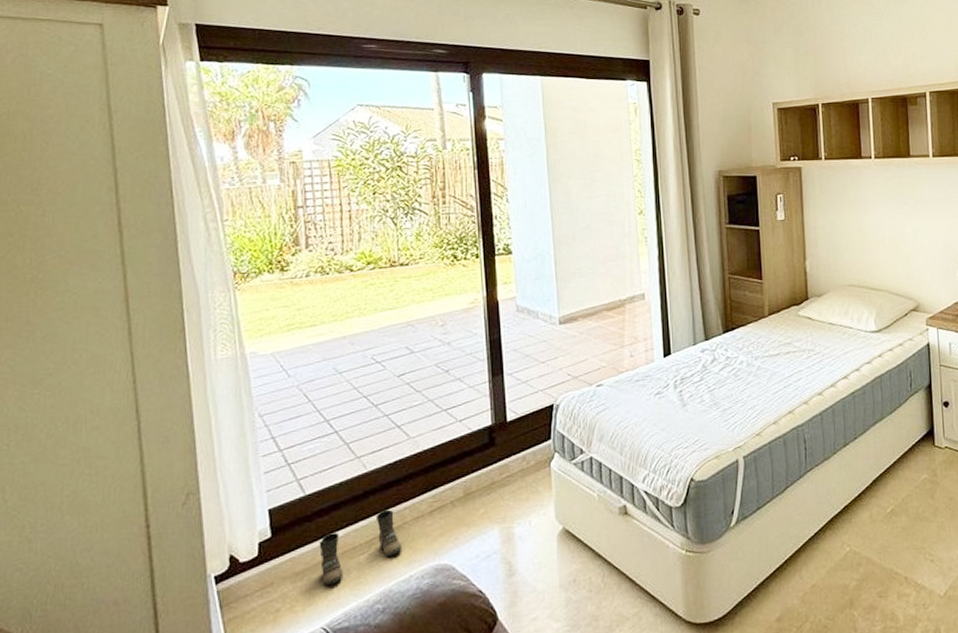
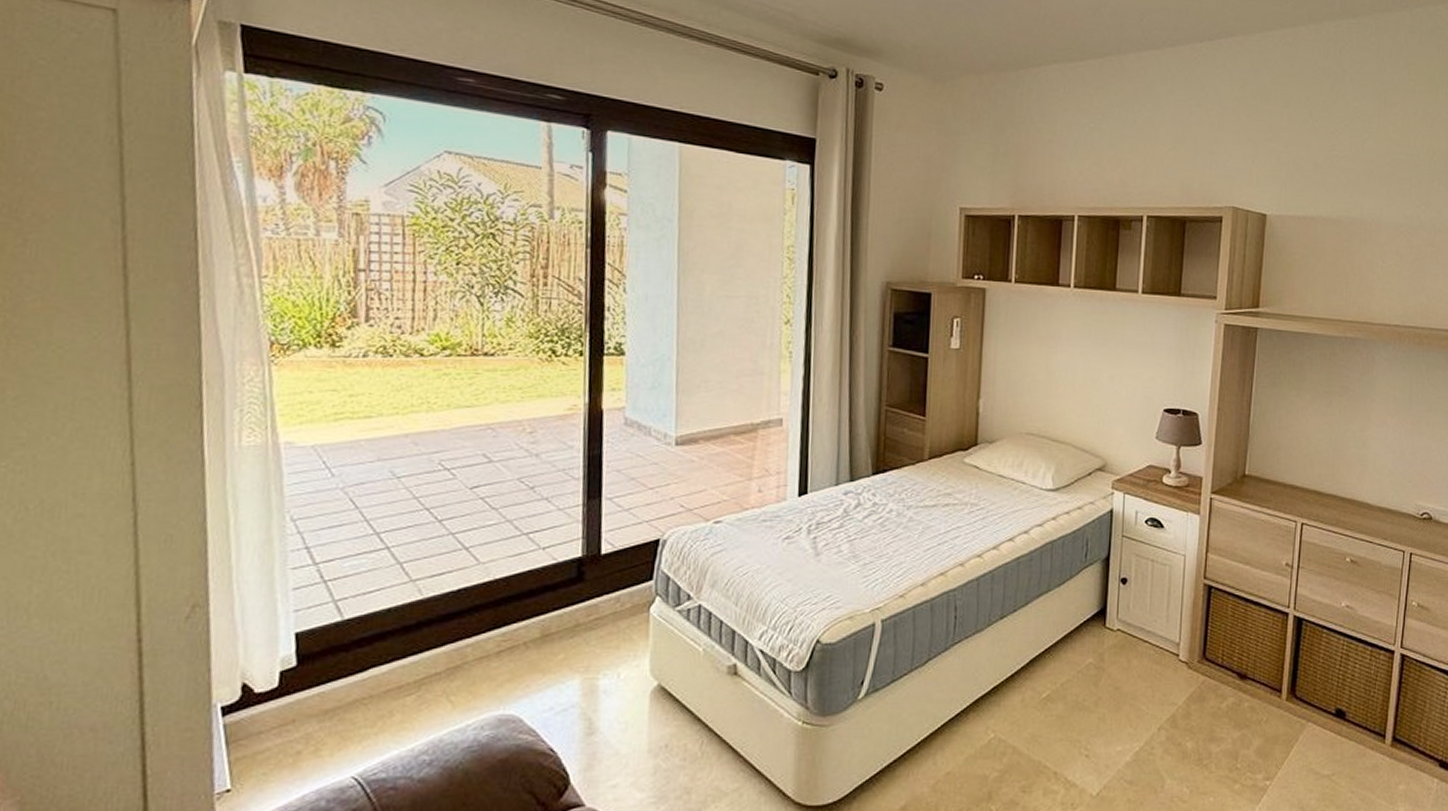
boots: present [319,509,401,585] -> none [356,645,458,728]

